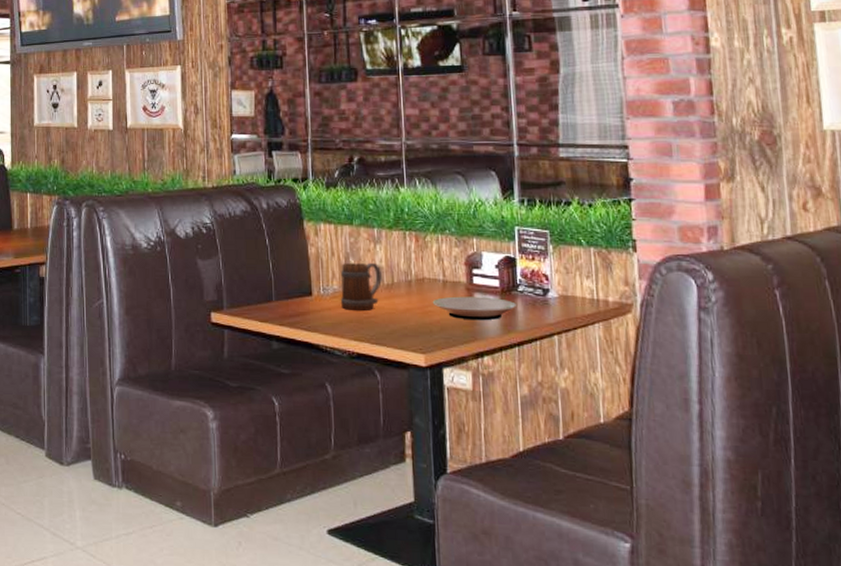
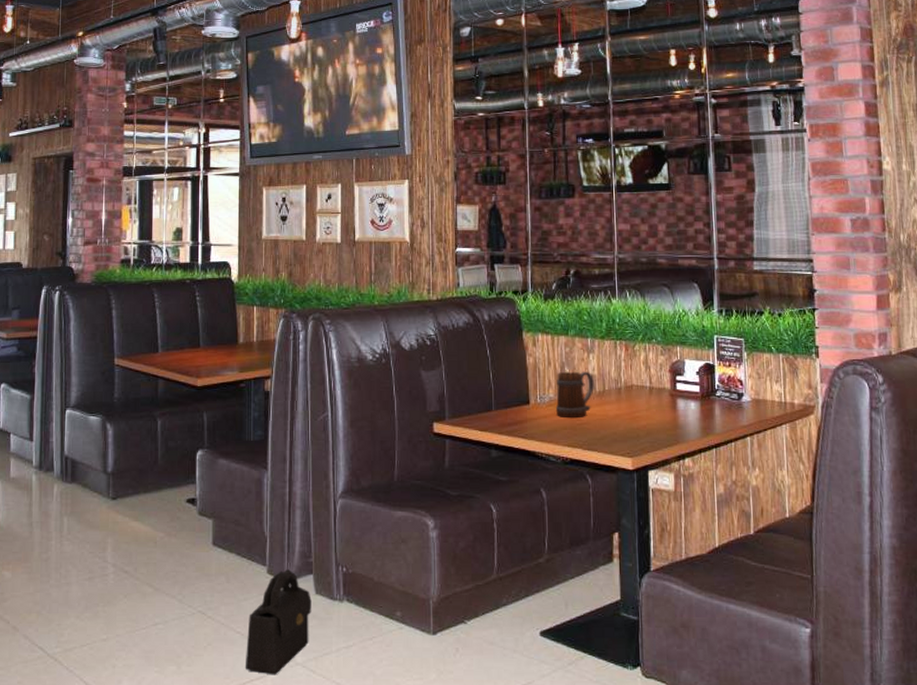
handbag: none [25,454,91,558] -> present [244,569,312,675]
plate: present [432,296,516,321] -> none [639,402,714,425]

